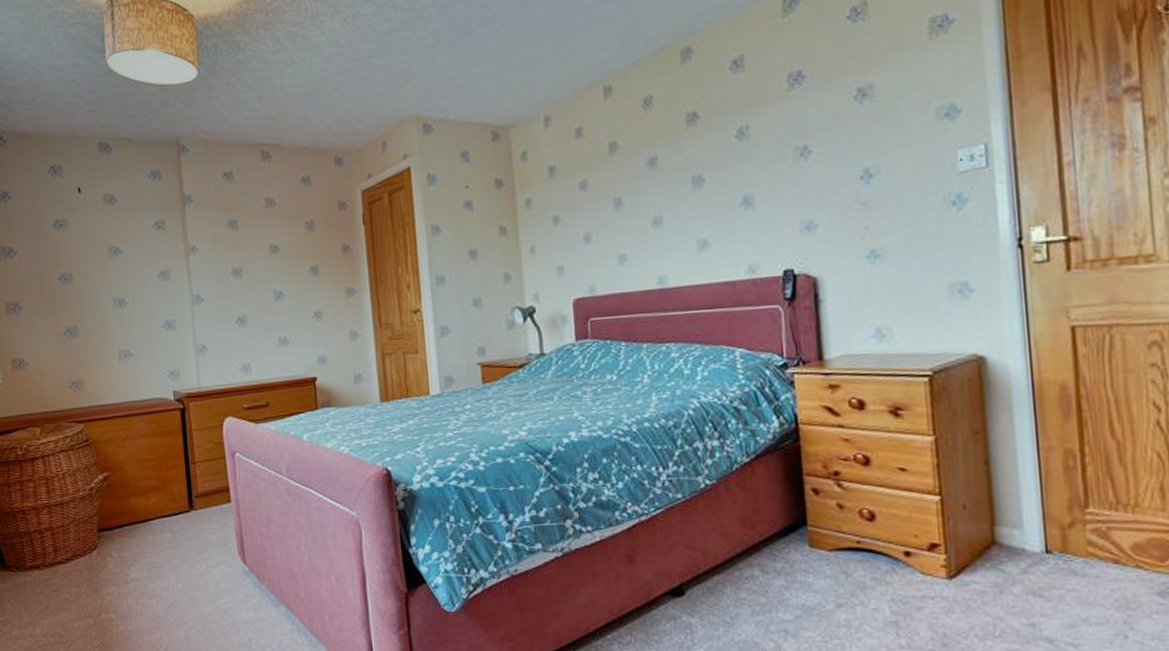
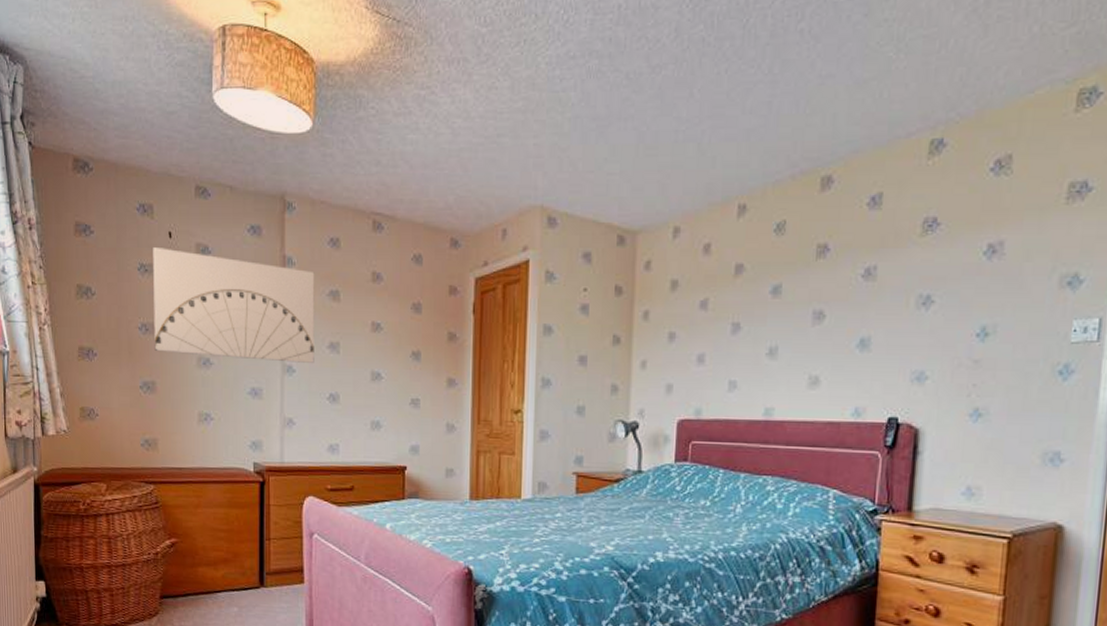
wall art: none [65,202,220,299] -> present [153,246,315,363]

